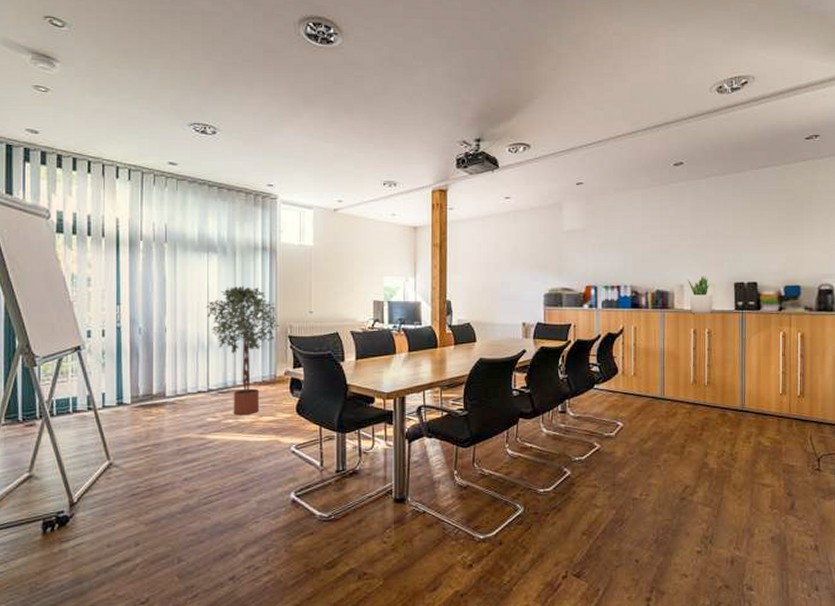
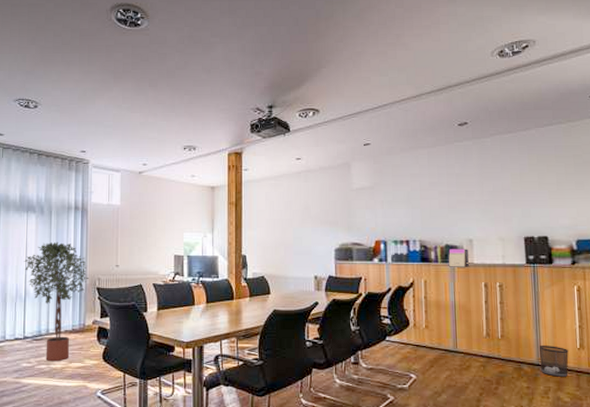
books: none [659,295,679,314] -> present [448,249,469,267]
planter: present [688,276,713,315] -> none [477,230,503,268]
waste bin: none [743,391,771,422] -> present [538,346,569,377]

